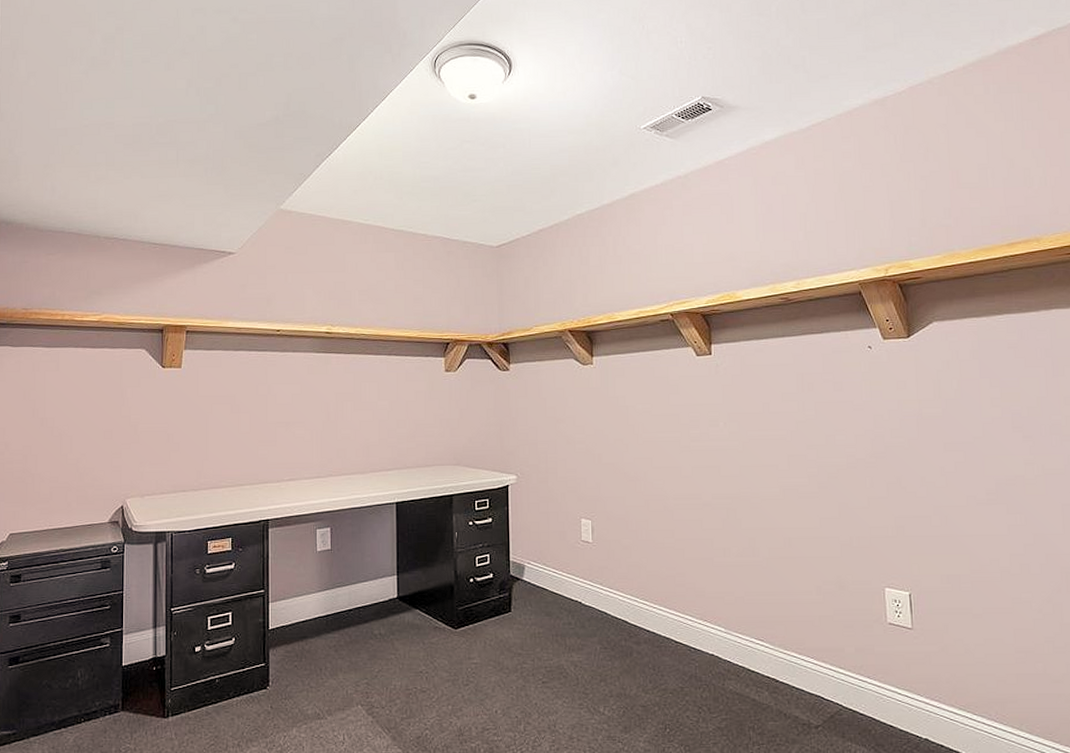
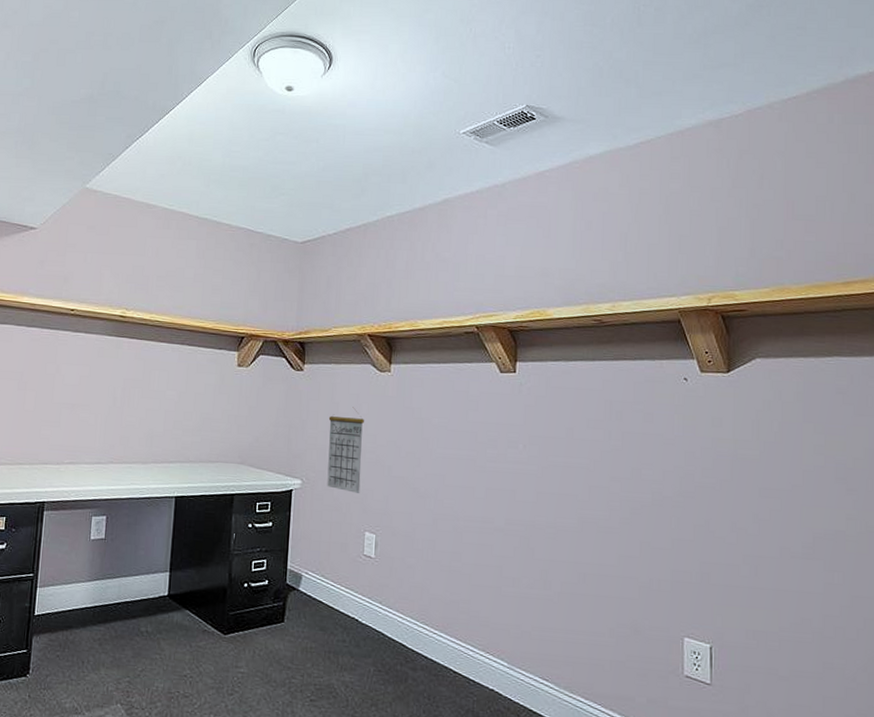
calendar: none [537,401,573,483] -> present [327,407,364,493]

